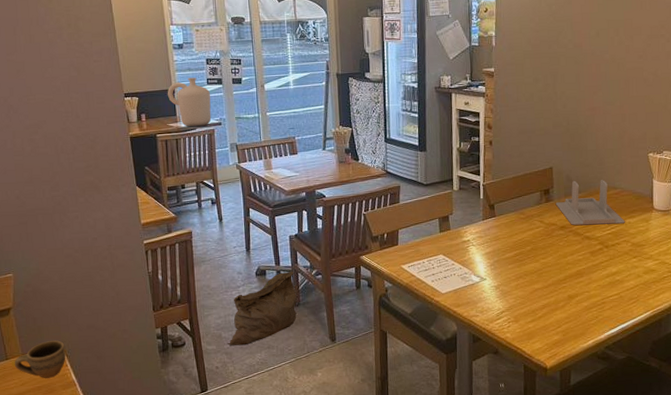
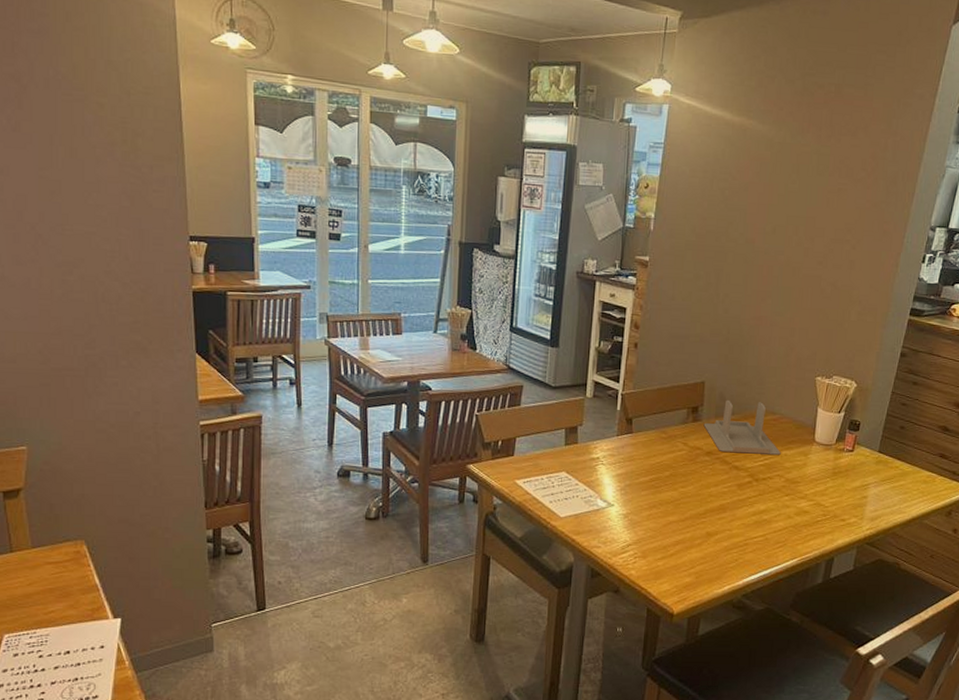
cup: present [14,340,66,378] -> none [20,533,89,579]
water jug: present [167,77,212,127] -> none [244,226,301,288]
bag: present [227,271,297,346] -> none [294,475,385,559]

